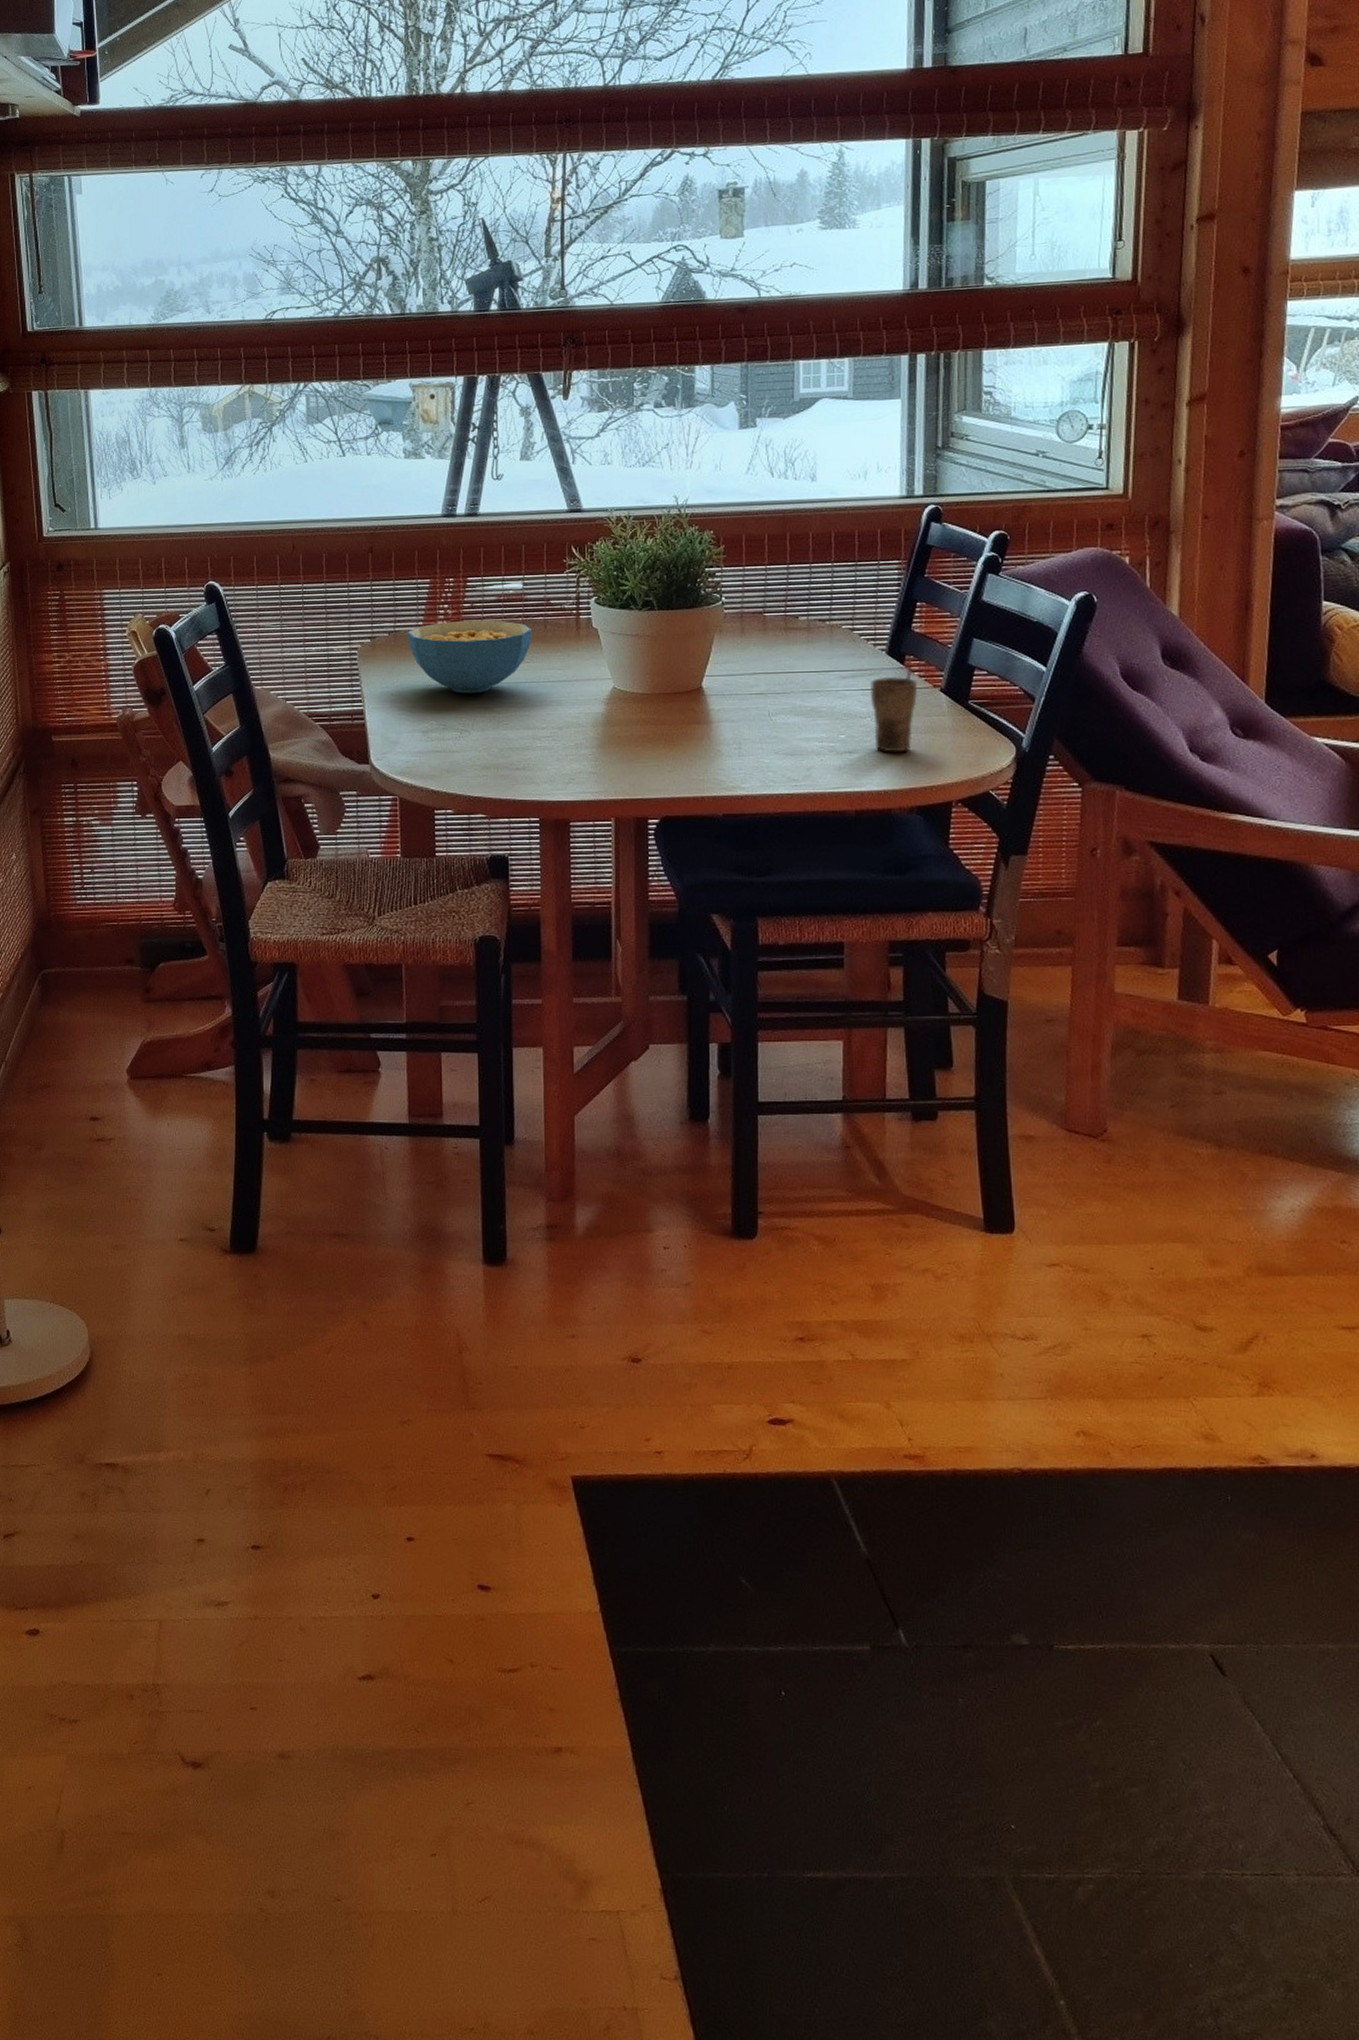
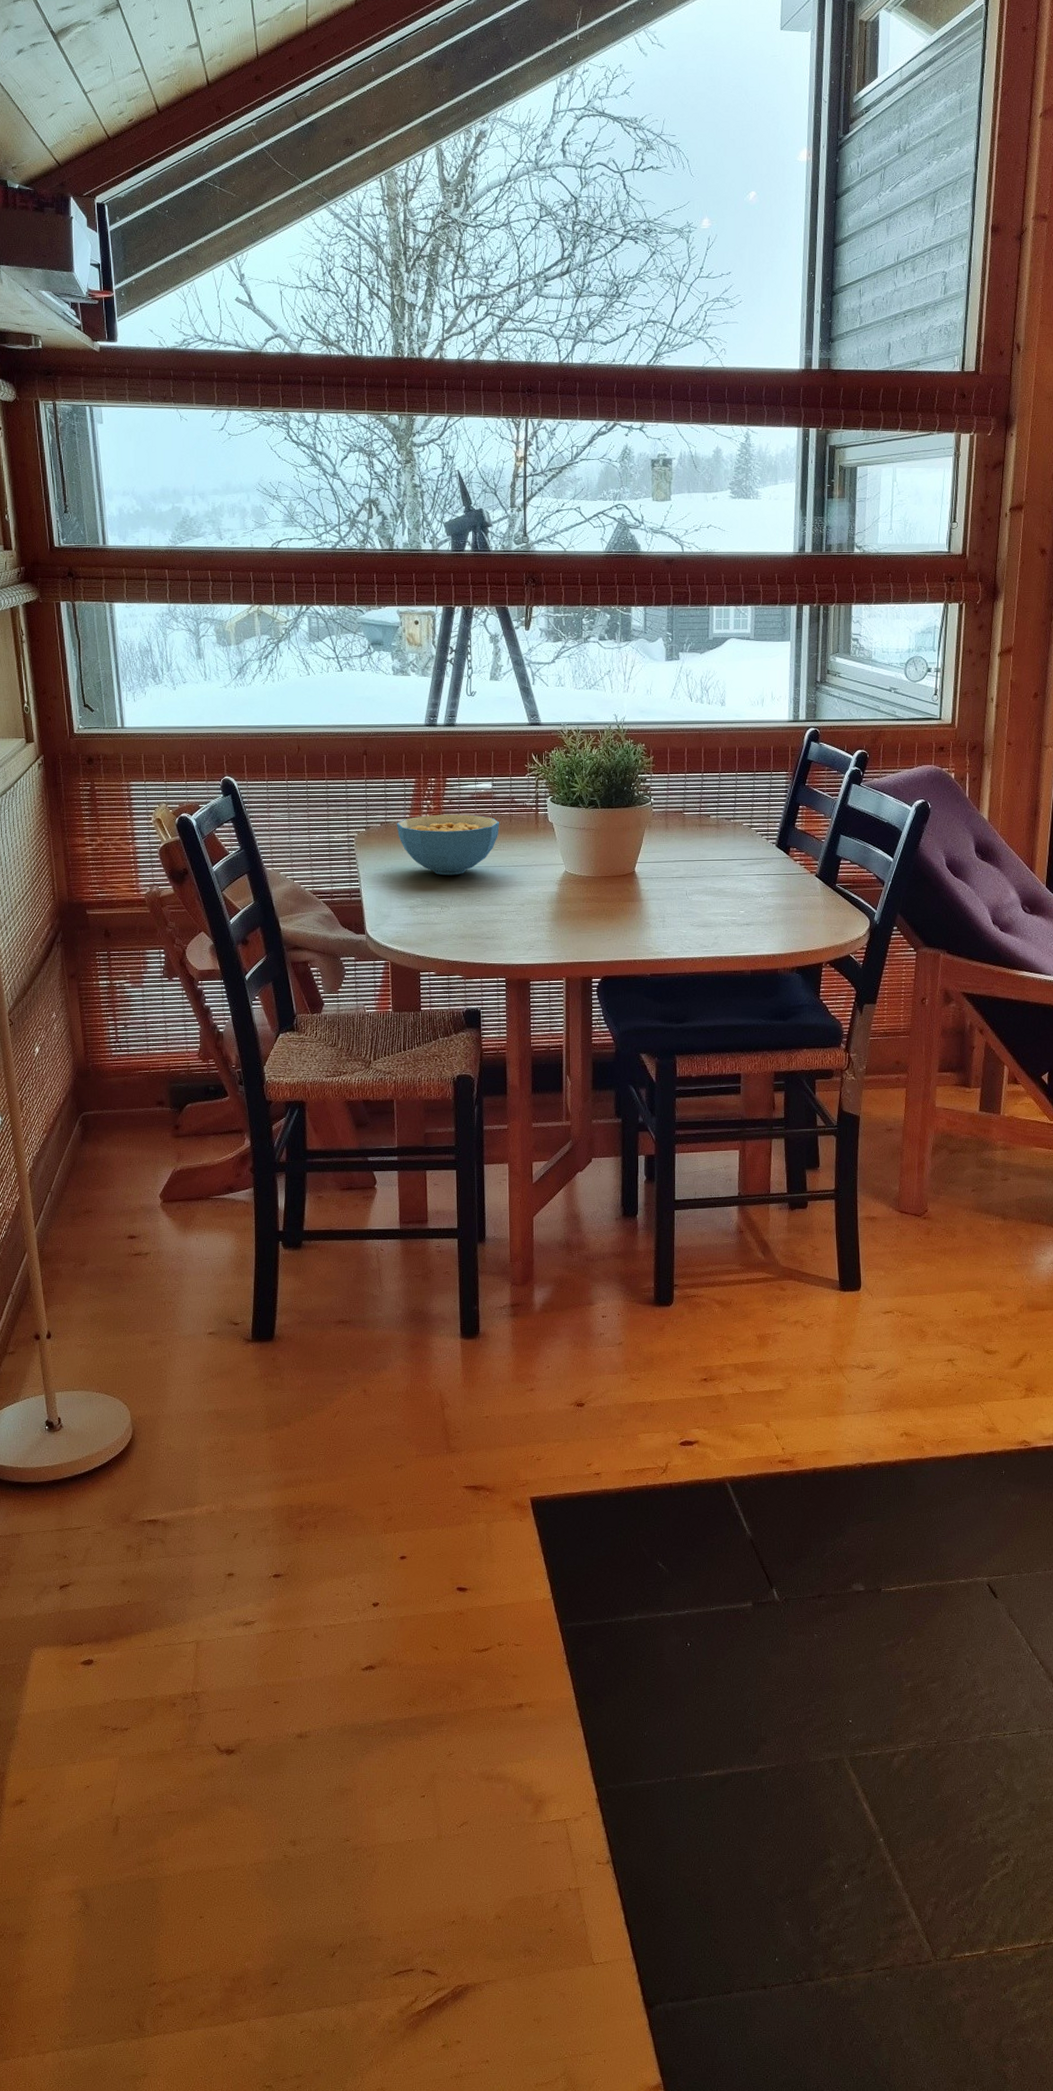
cup: present [870,667,918,753] -> none [763,857,799,925]

